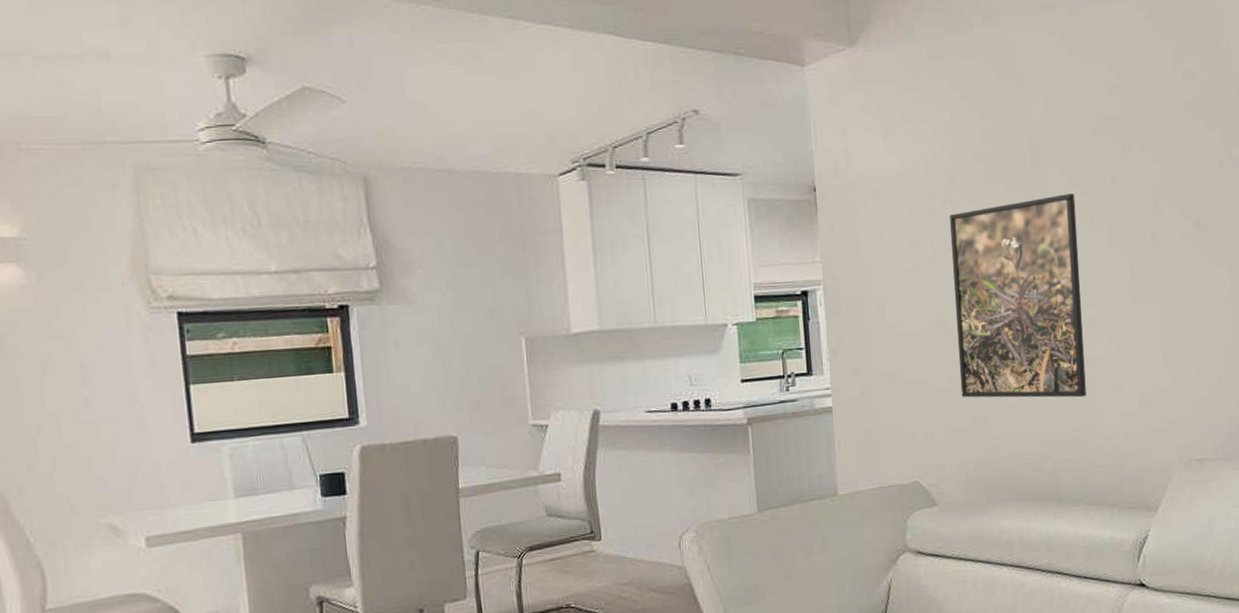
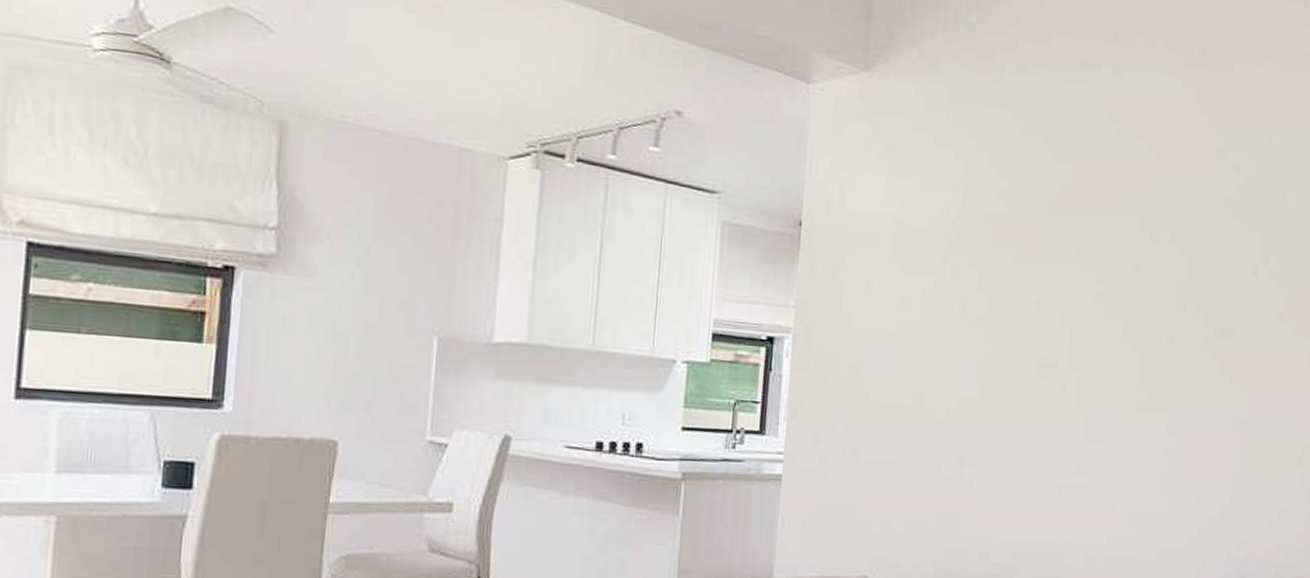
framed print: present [950,193,1086,398] -> none [931,275,1091,509]

